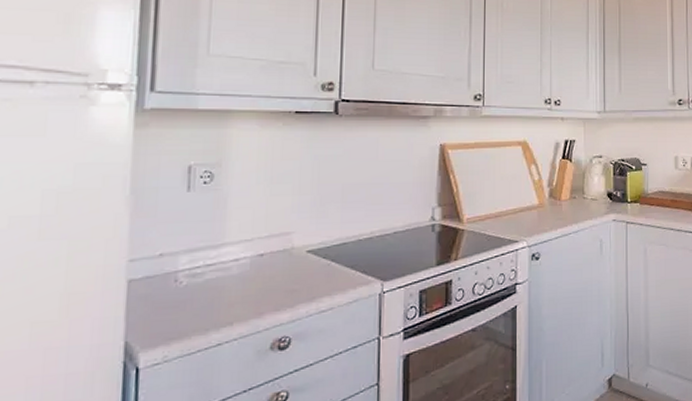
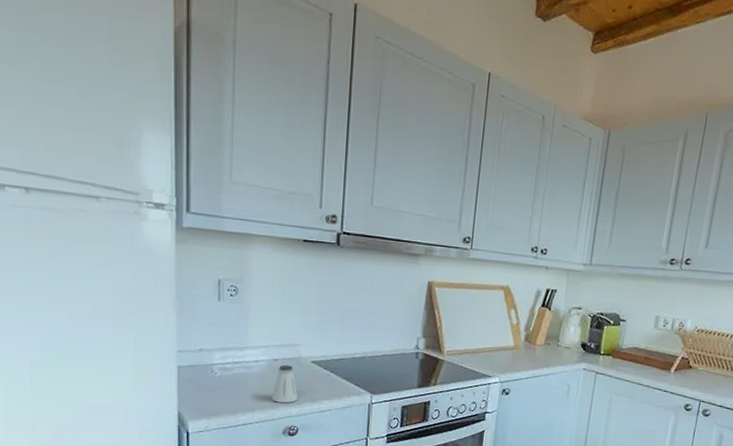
saltshaker: none [256,259,290,309] -> present [272,364,298,403]

